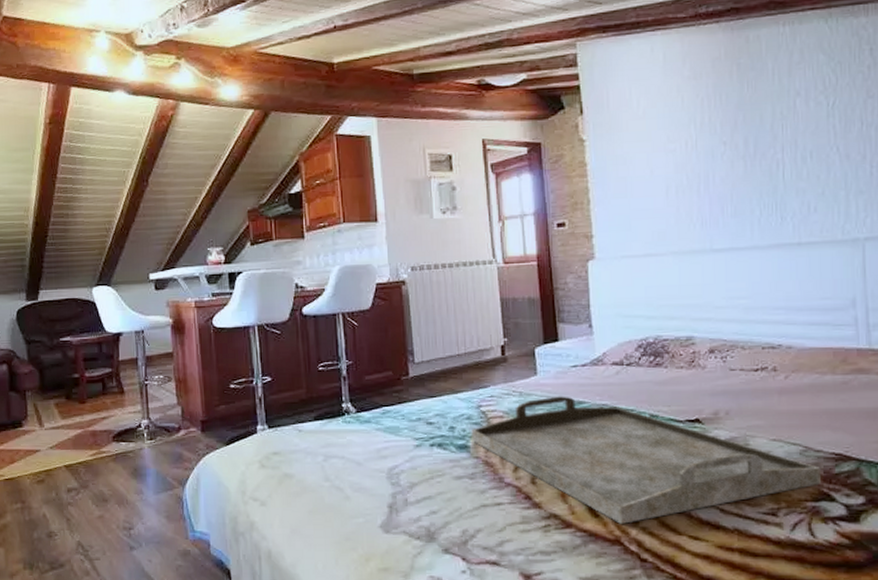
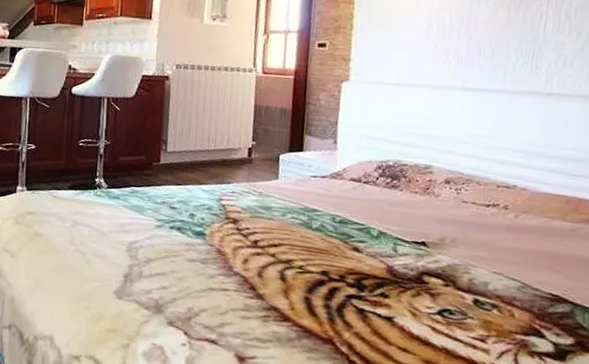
serving tray: present [471,396,821,524] -> none [209,200,535,327]

